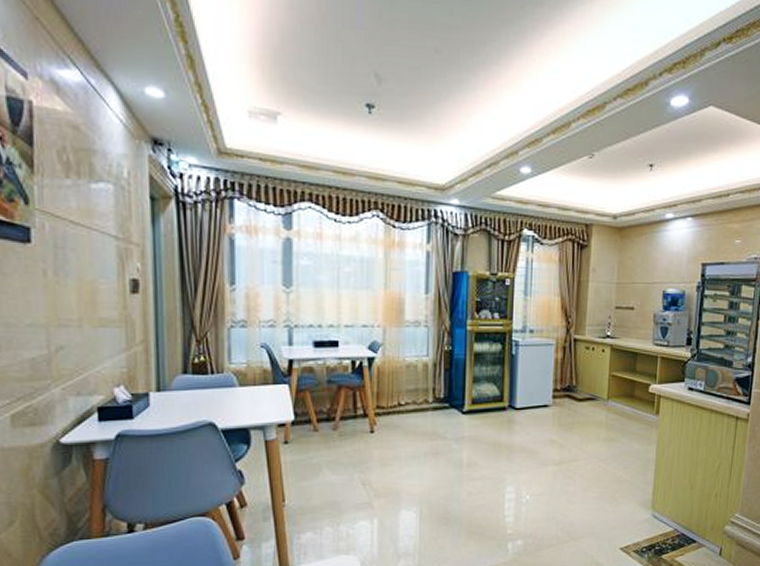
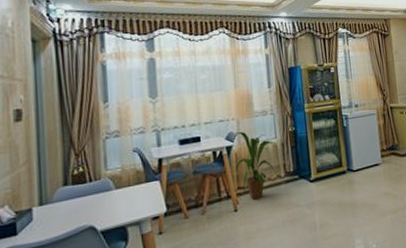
house plant: none [375,341,427,423] -> present [234,131,278,200]

